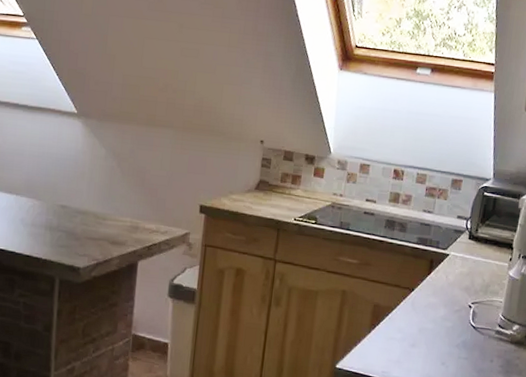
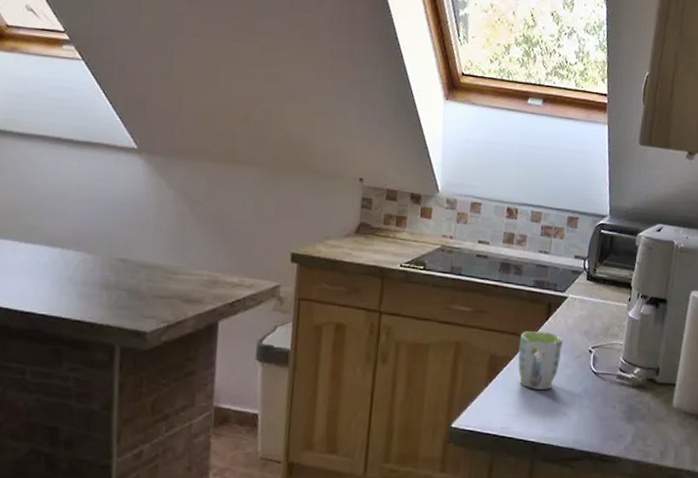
mug: none [399,284,444,340] -> present [518,331,563,390]

